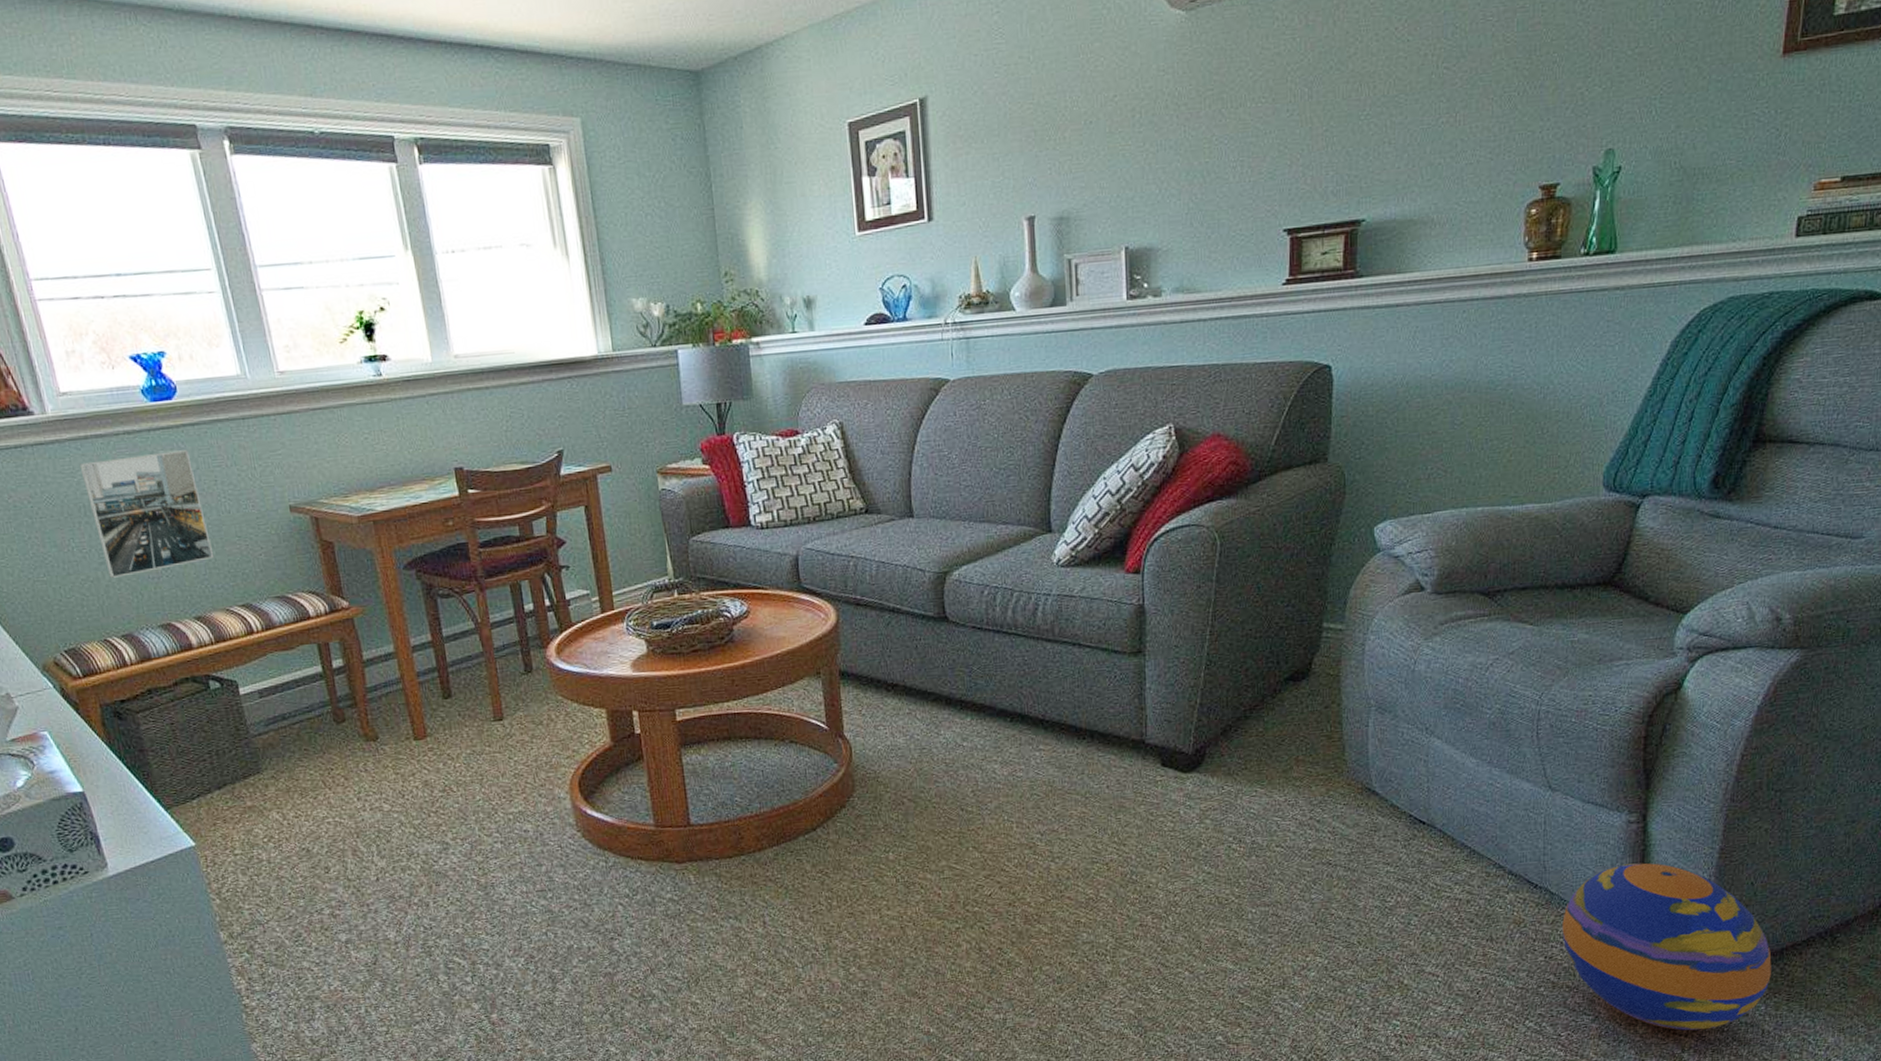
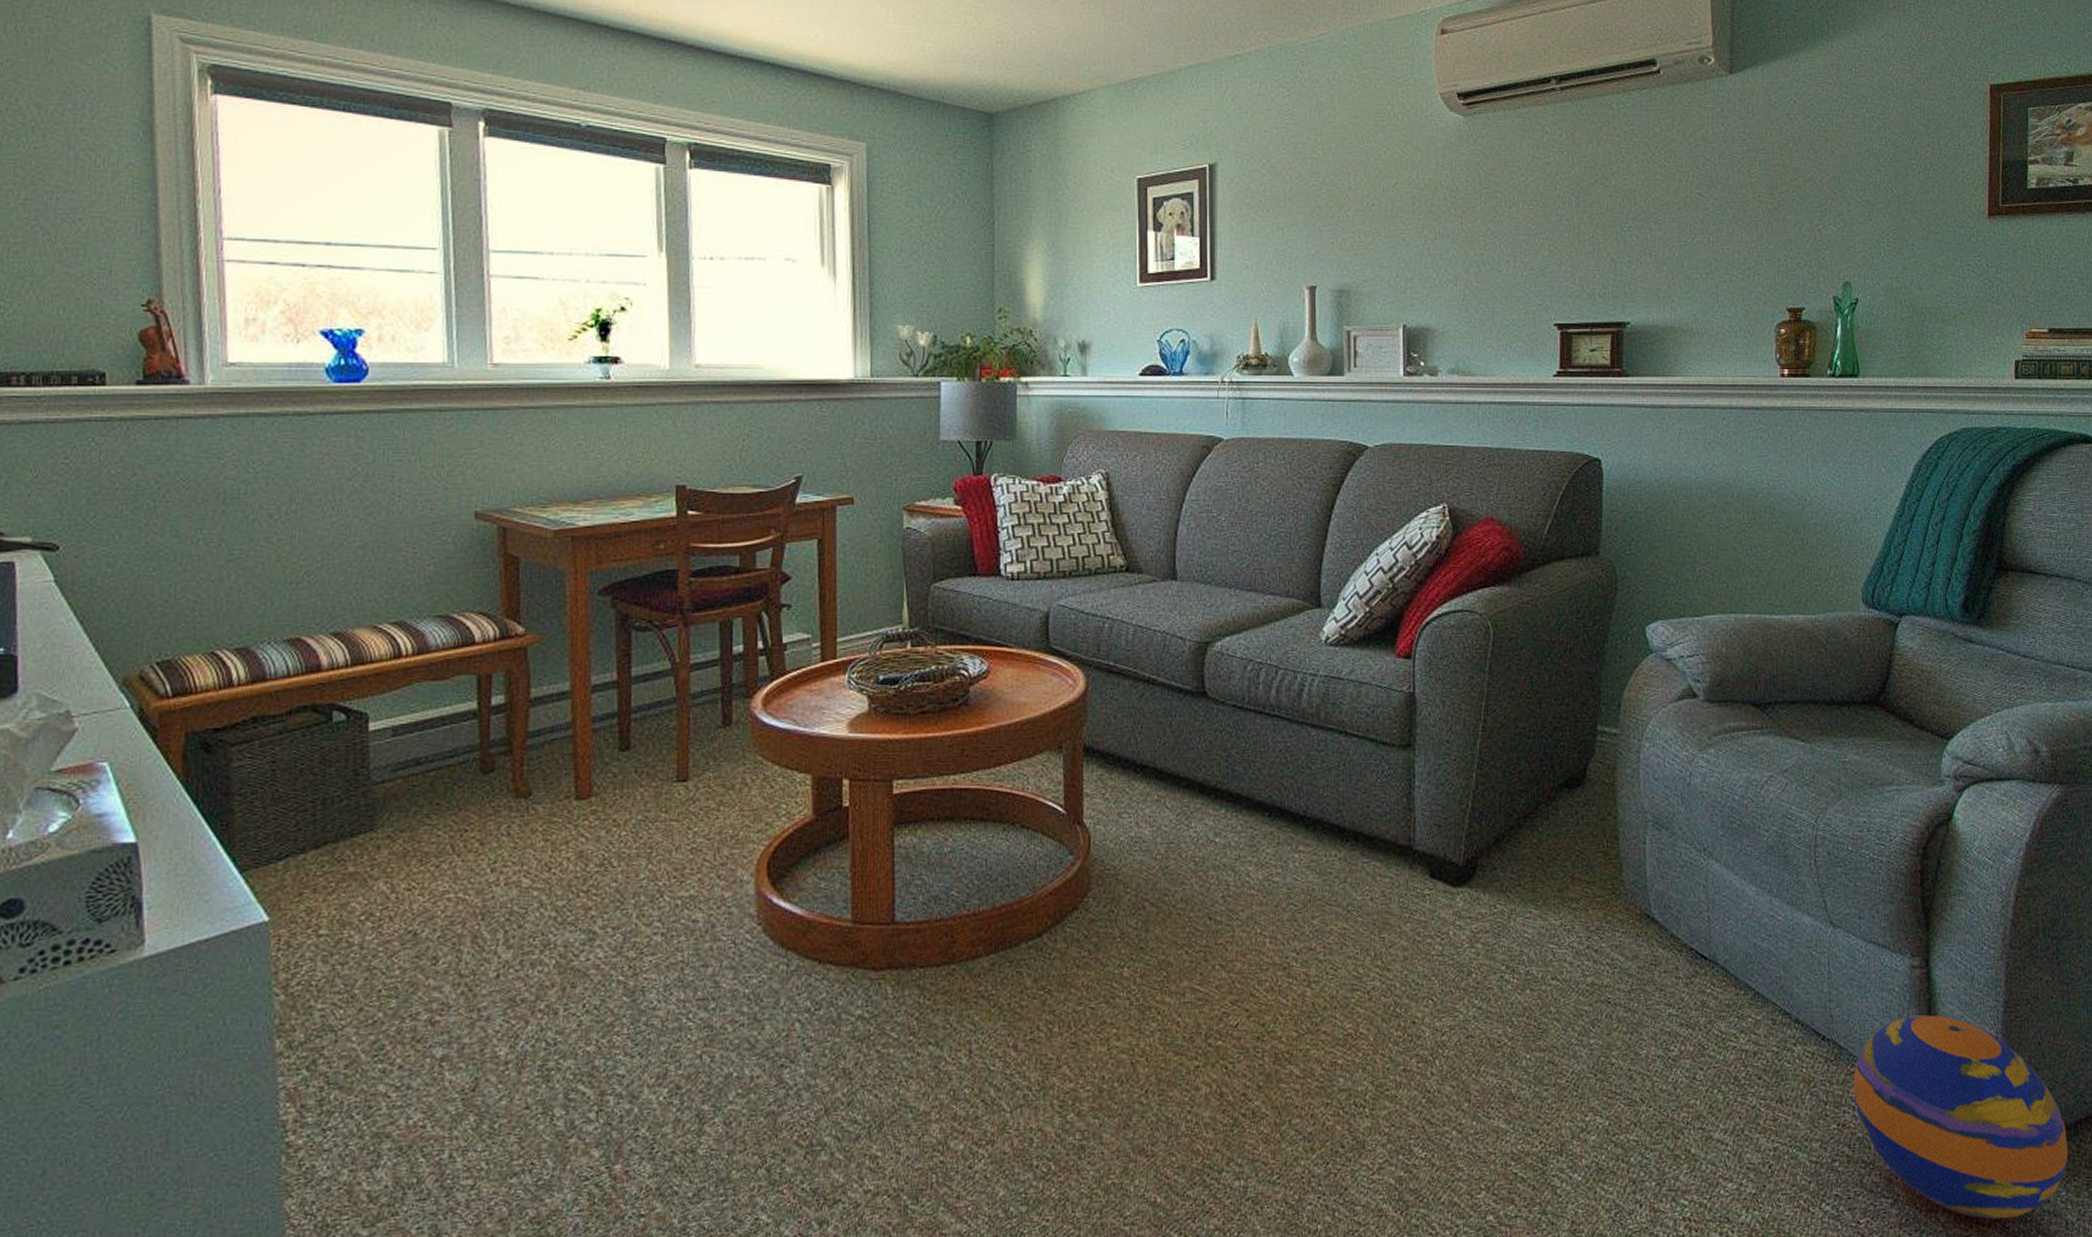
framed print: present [79,450,215,578] -> none [230,439,372,579]

